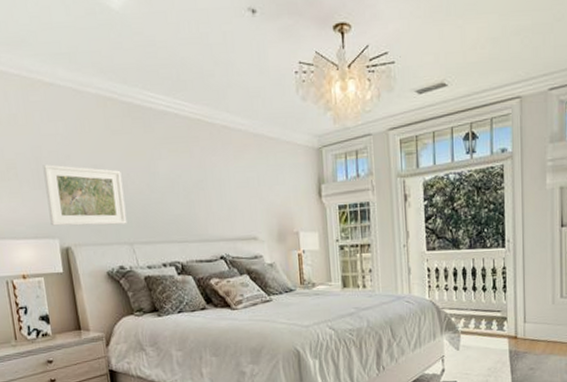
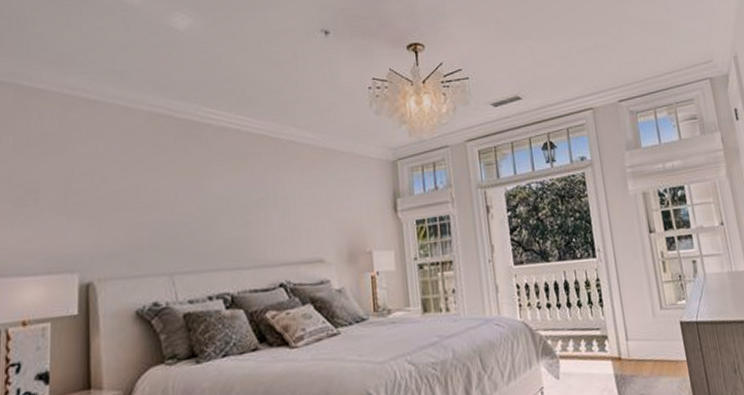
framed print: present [43,164,127,226] -> none [71,187,169,258]

